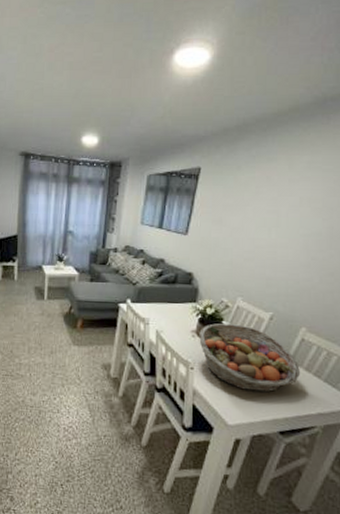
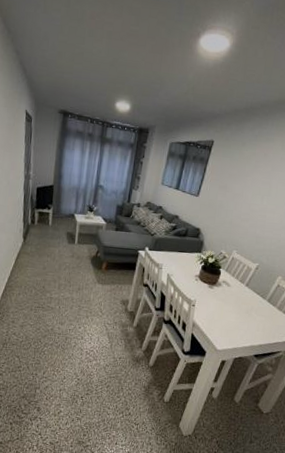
fruit basket: present [199,322,300,393] -> none [201,270,274,325]

